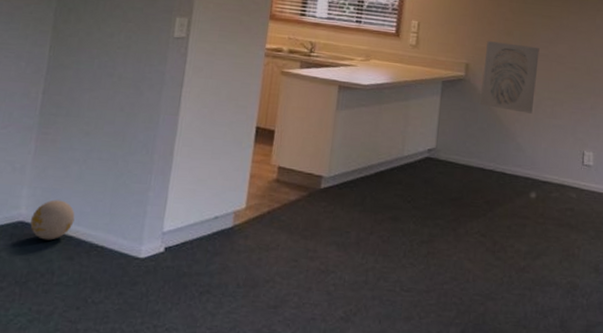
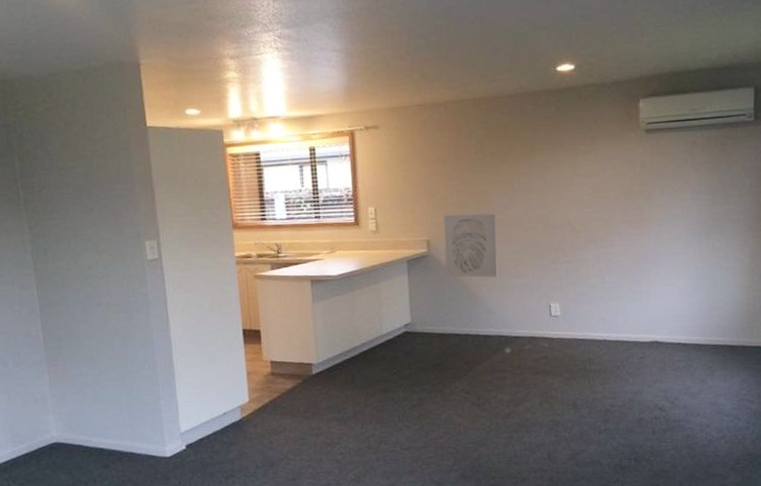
decorative ball: present [30,200,75,240] -> none [63,420,101,455]

